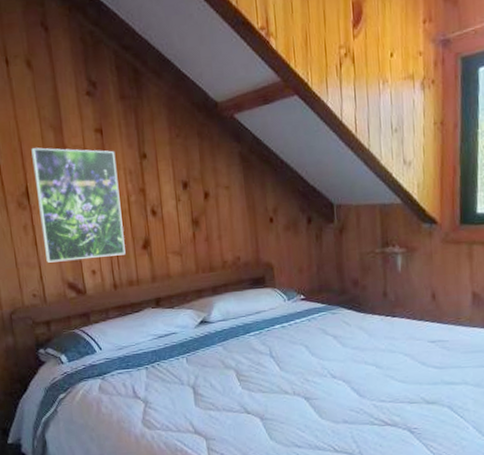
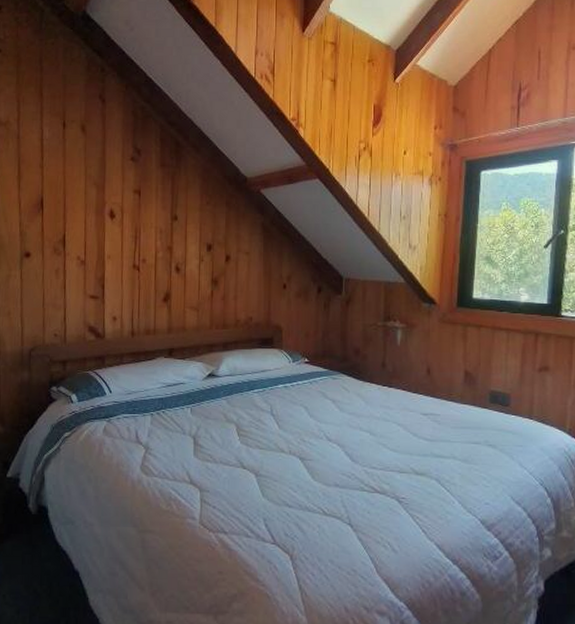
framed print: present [31,147,126,263] -> none [71,201,150,306]

